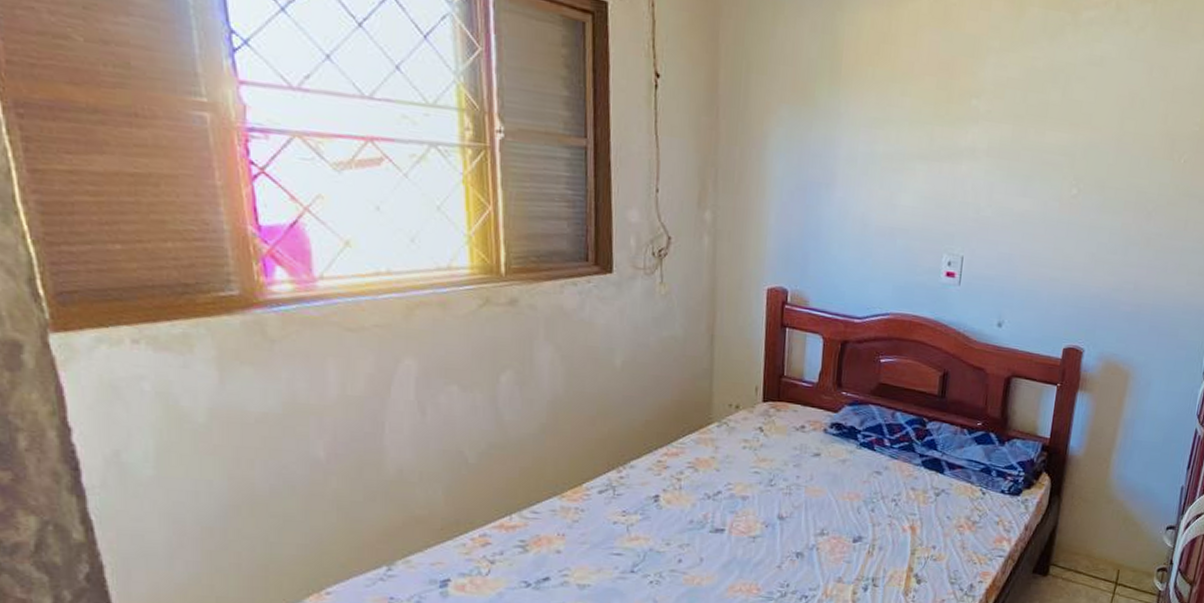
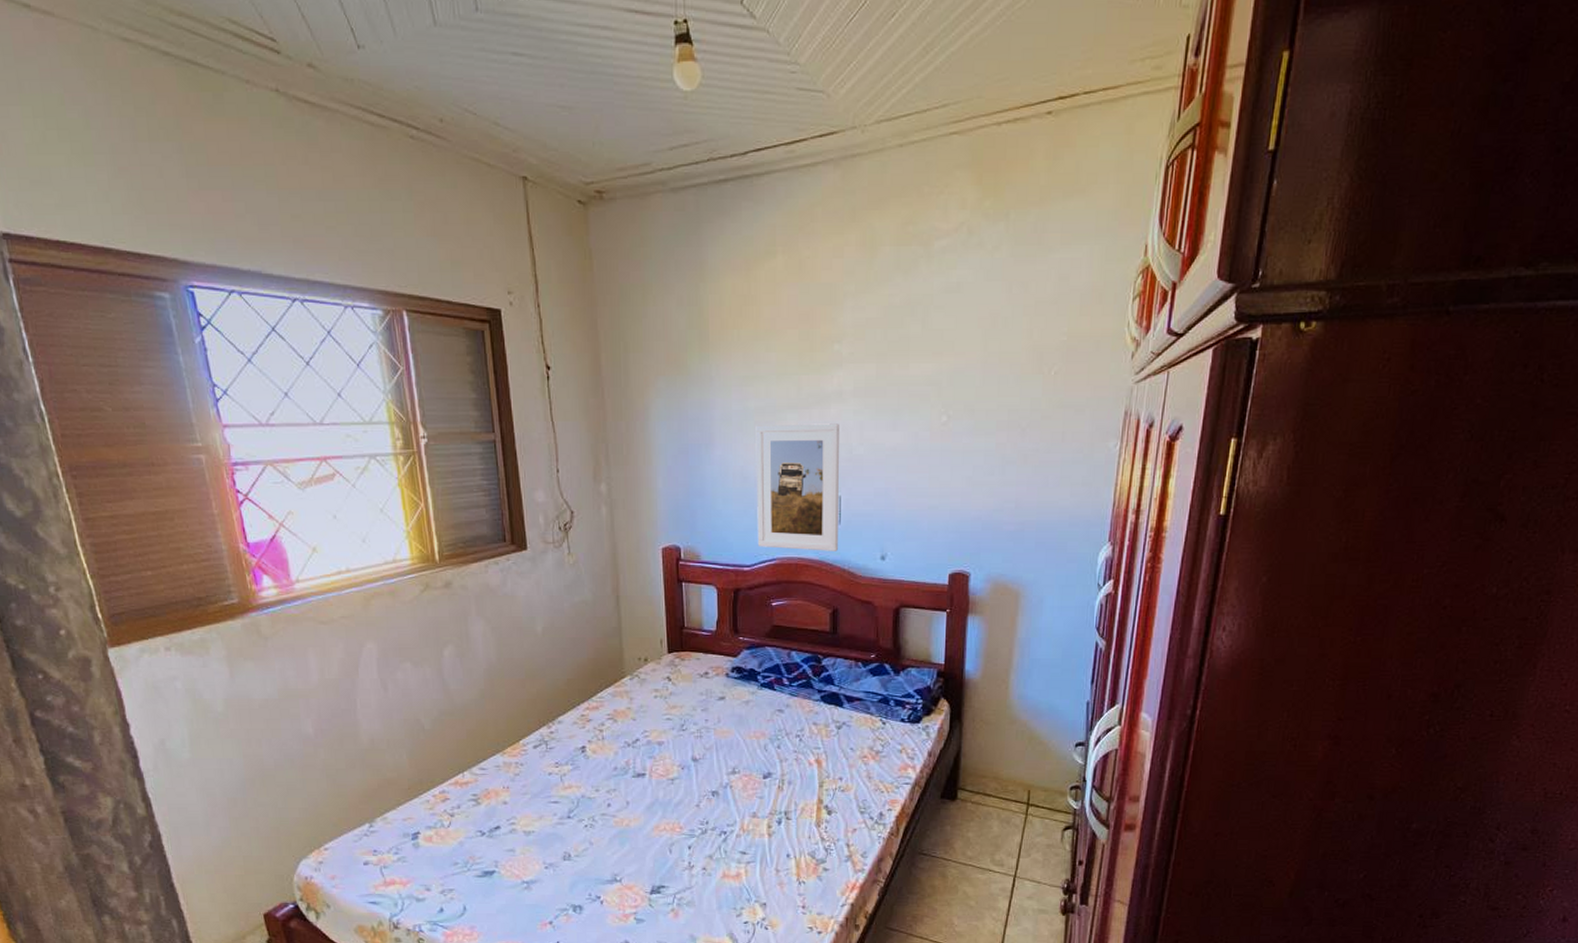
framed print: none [871,171,969,313] -> present [755,423,839,551]

